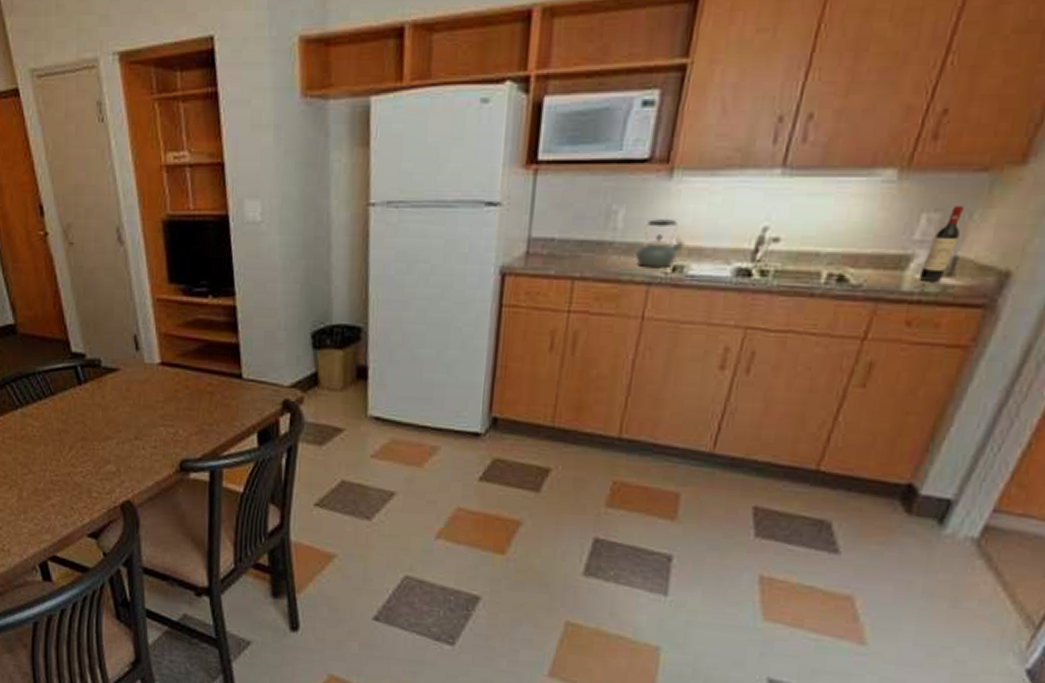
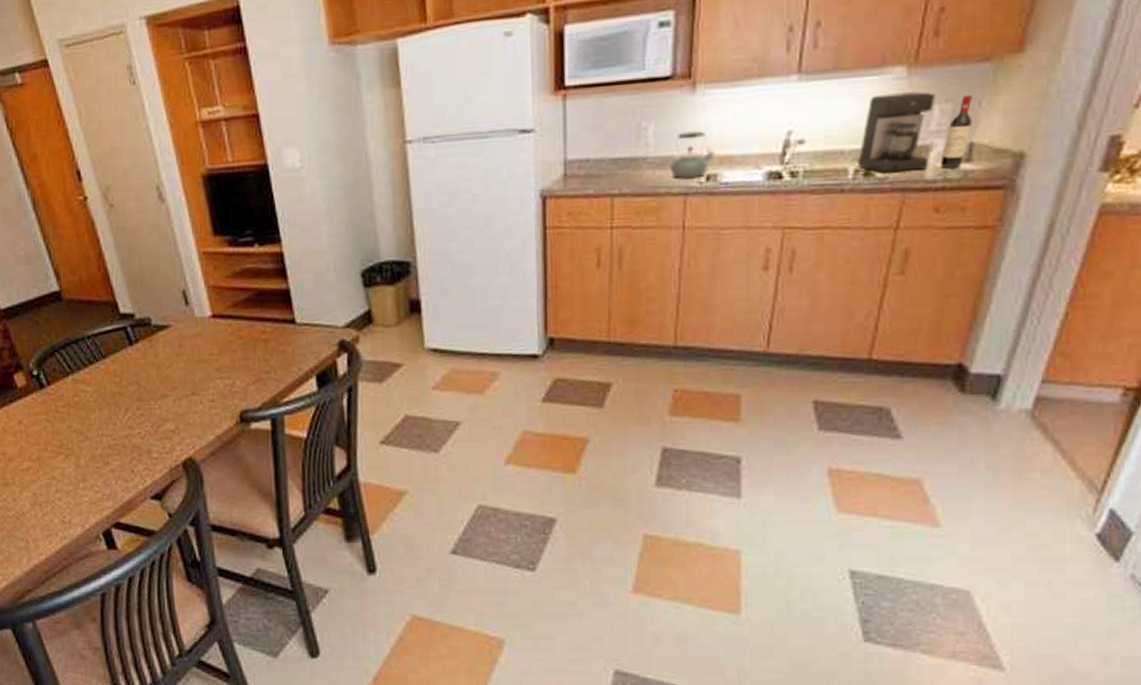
coffee maker: none [830,197,925,281] -> present [856,91,935,174]

